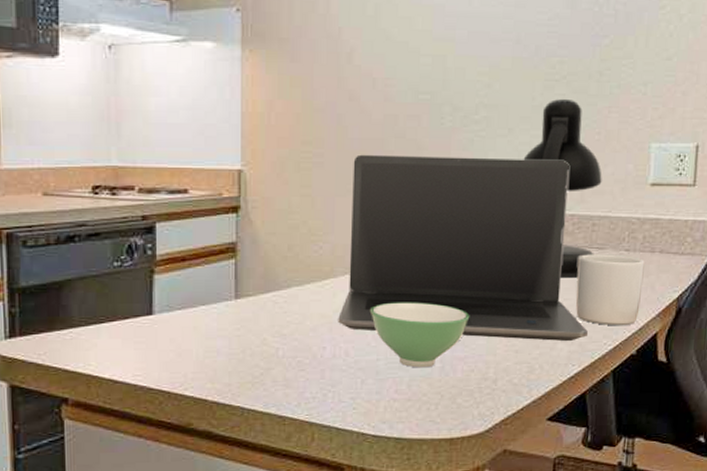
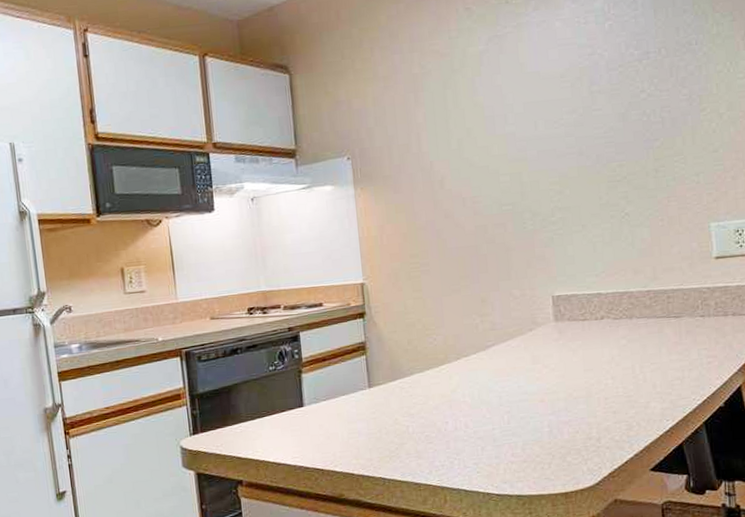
laptop computer: present [338,154,588,341] -> none [454,246,677,406]
bowl: present [369,302,470,368] -> none [481,377,569,434]
desk lamp: present [523,99,602,278] -> none [598,195,673,346]
mug: present [575,254,645,326] -> none [658,320,722,383]

